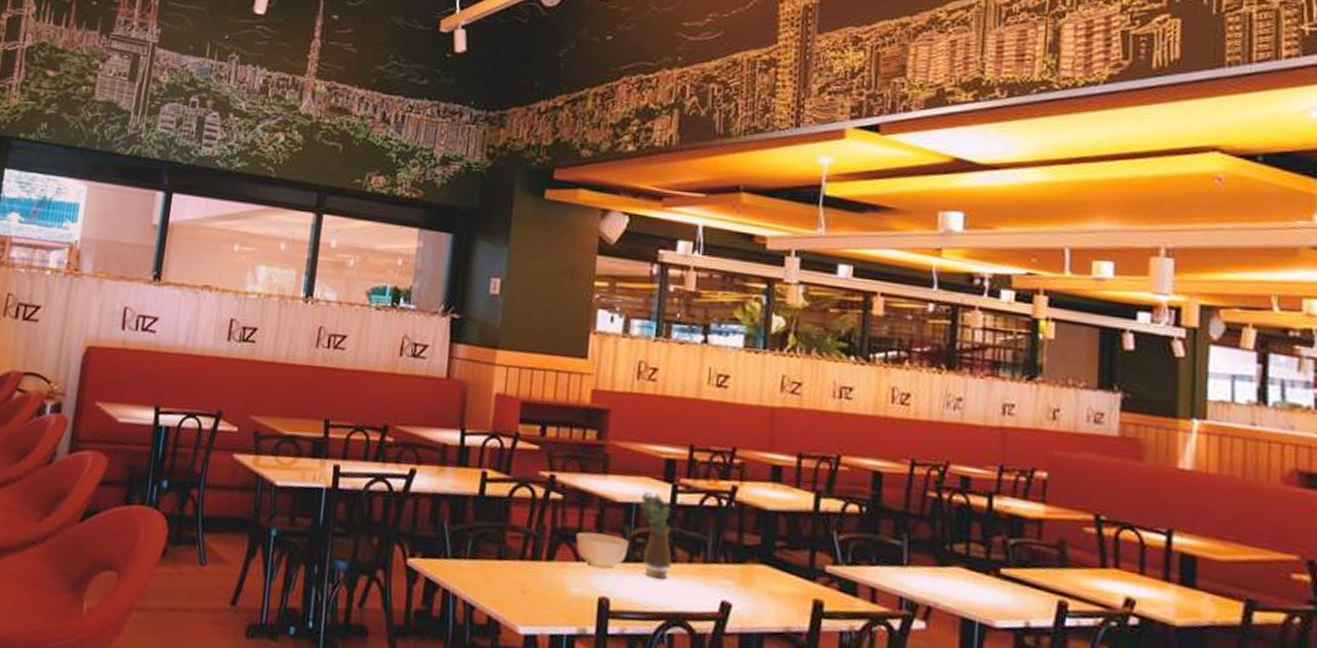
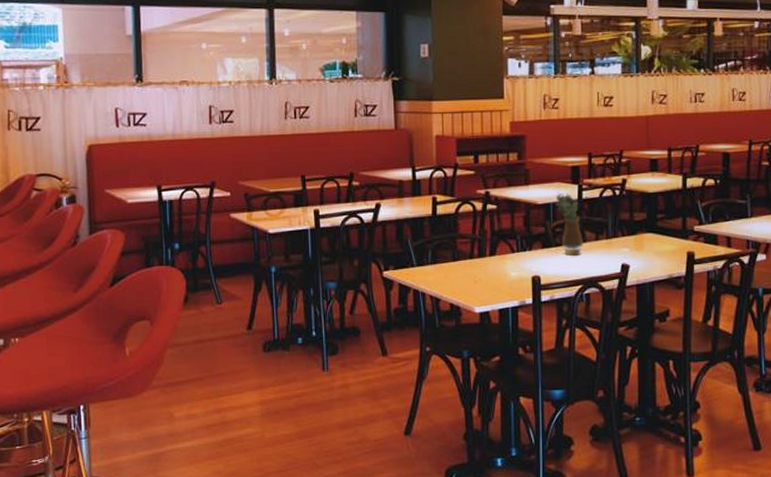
bowl: present [576,531,629,570] -> none [510,230,550,255]

